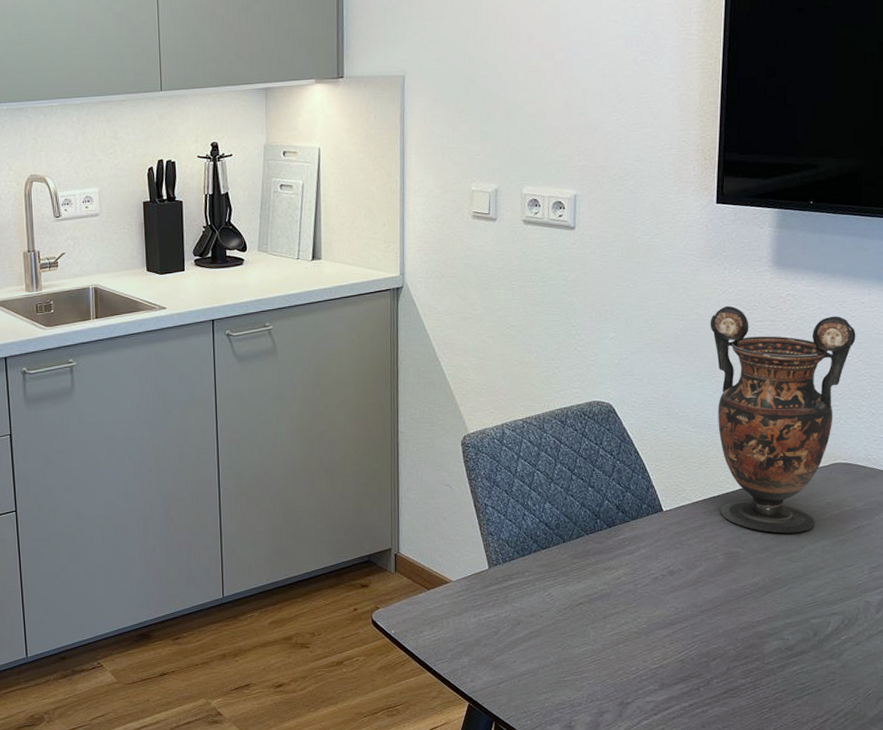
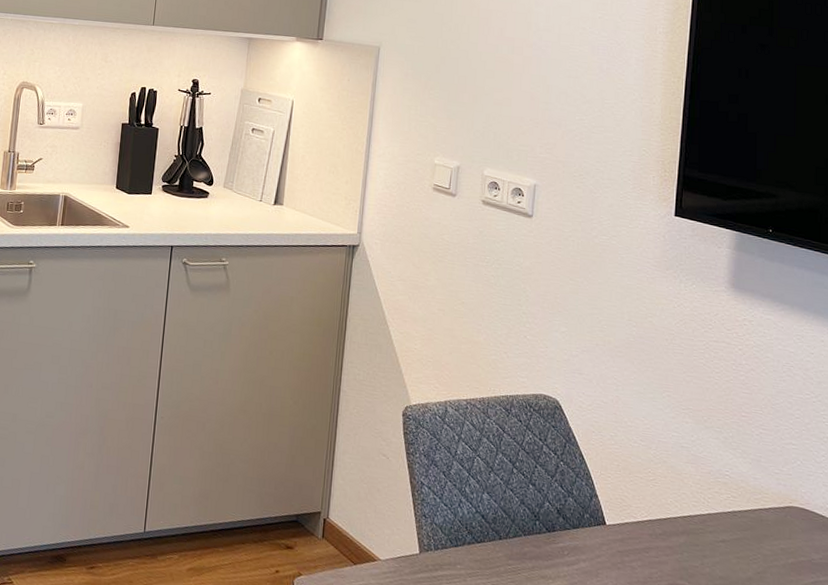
vase: present [710,305,856,534] -> none [663,319,815,577]

